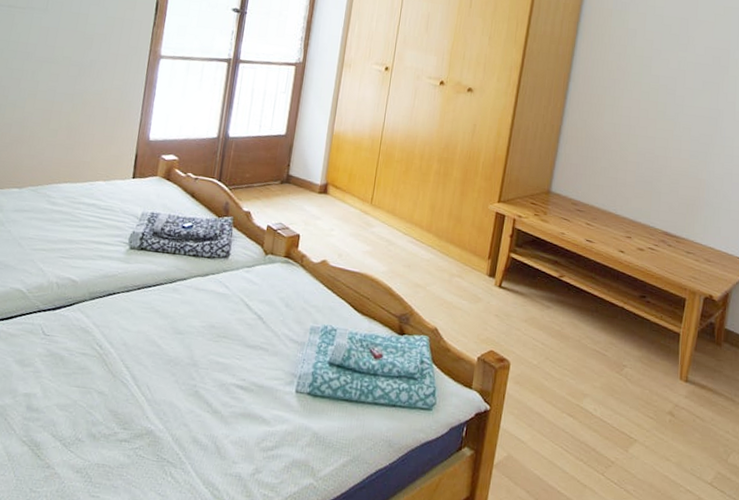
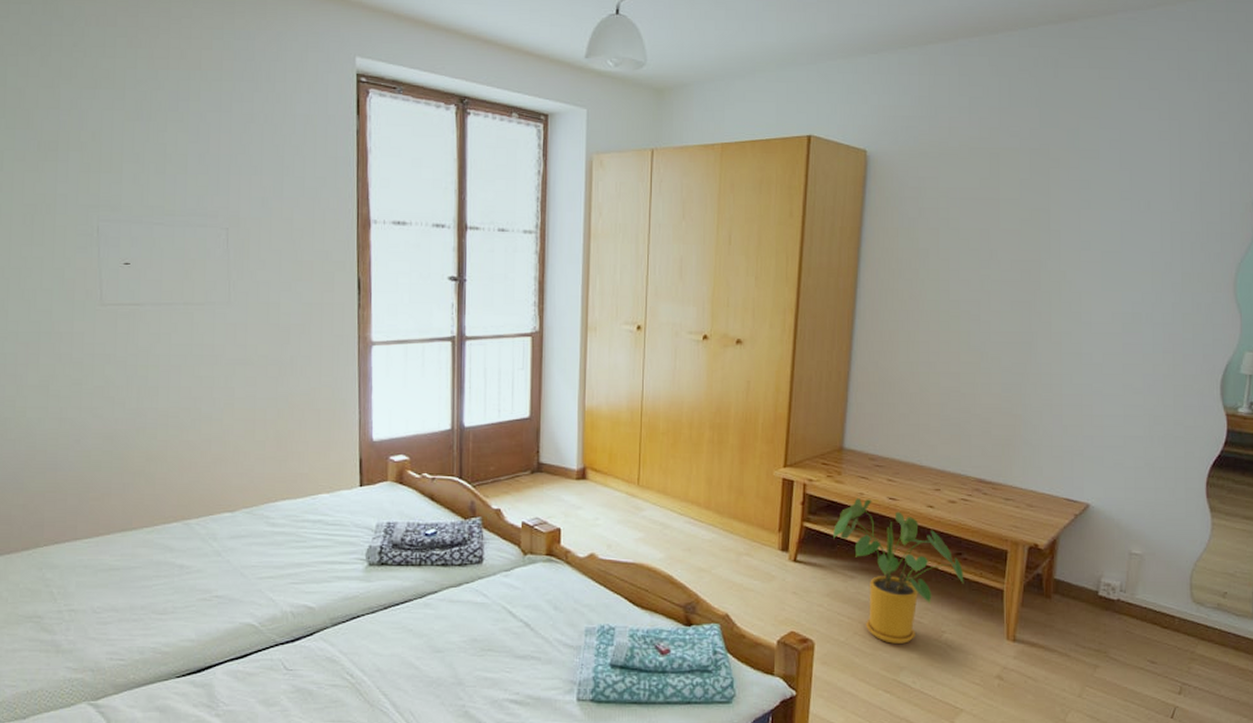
house plant: none [535,237,647,373] -> present [833,498,964,644]

